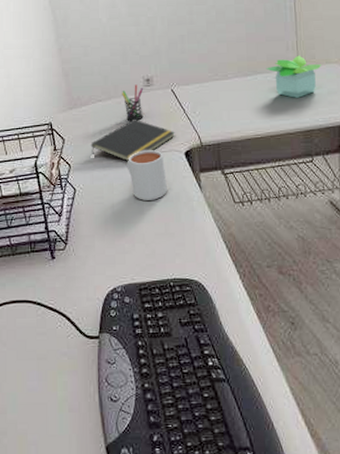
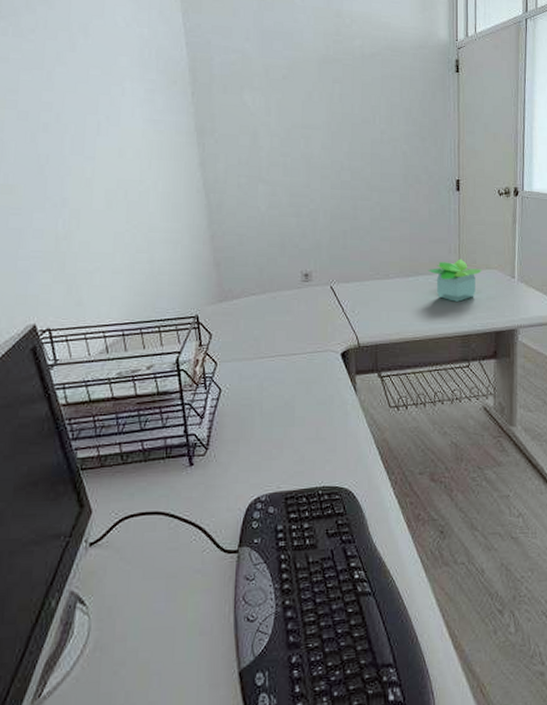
notepad: present [90,119,175,162] -> none [240,315,332,361]
pen holder: present [121,84,144,121] -> none [277,279,302,318]
mug: present [126,150,168,200] -> none [279,349,322,403]

